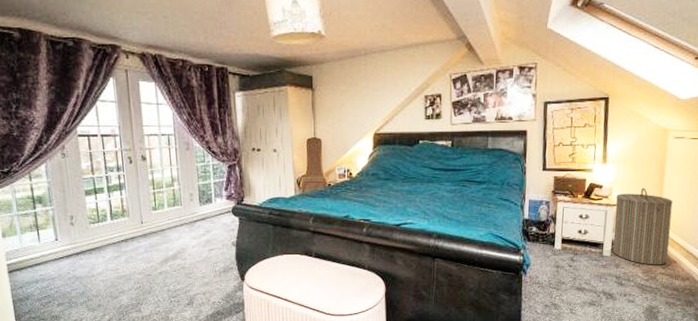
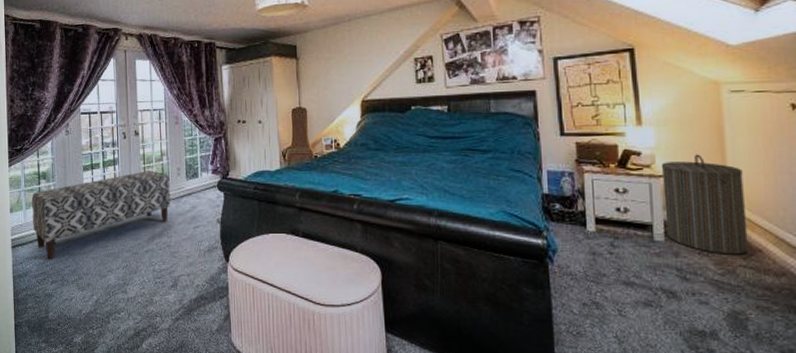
bench: none [26,196,184,284] -> present [31,170,171,260]

